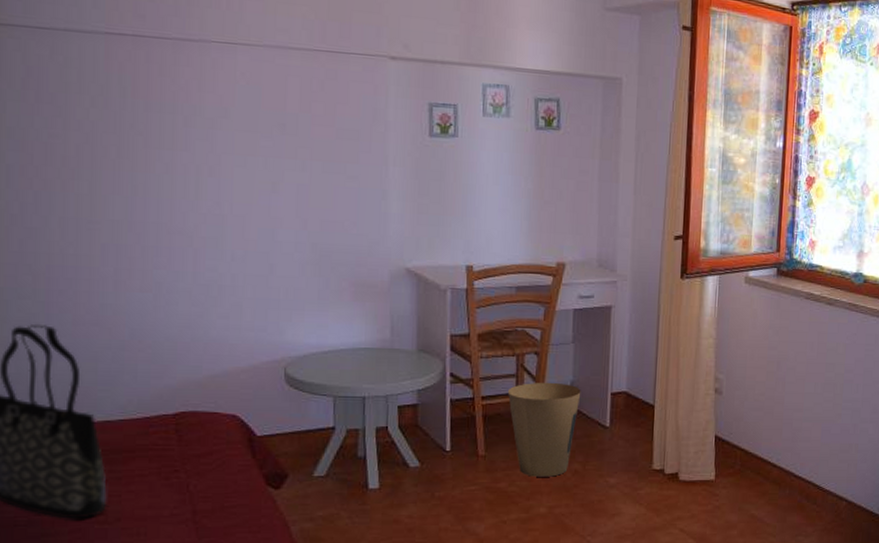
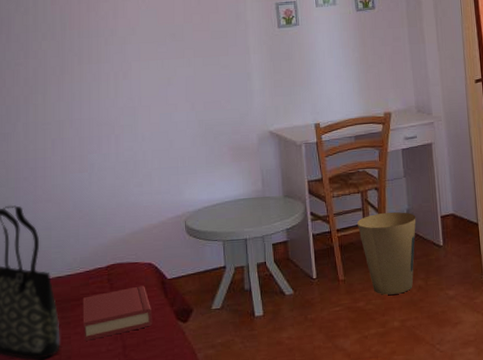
hardback book: none [138,441,234,501] -> present [82,285,153,341]

